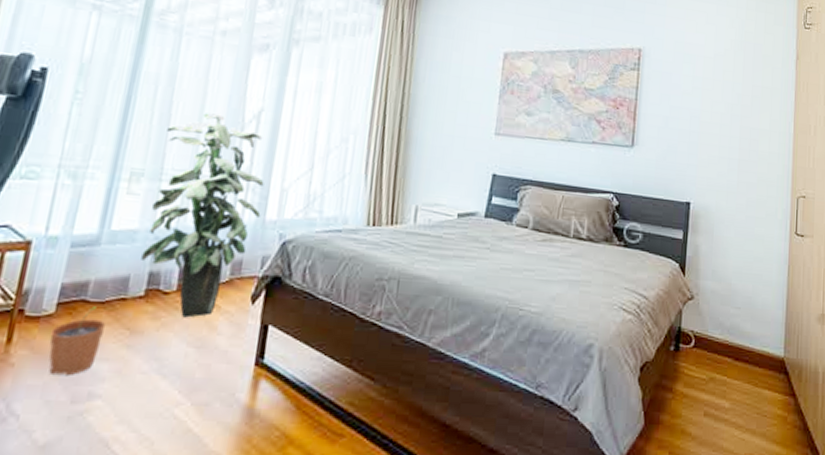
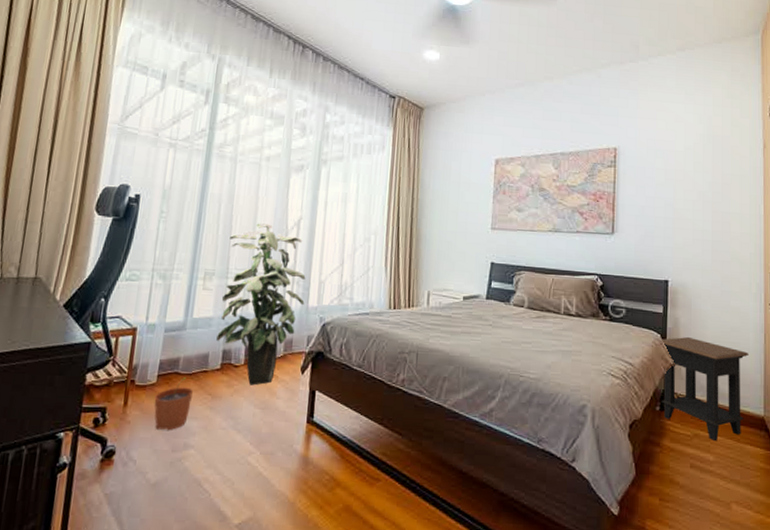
side table: none [676,266,771,386] -> present [661,336,749,442]

